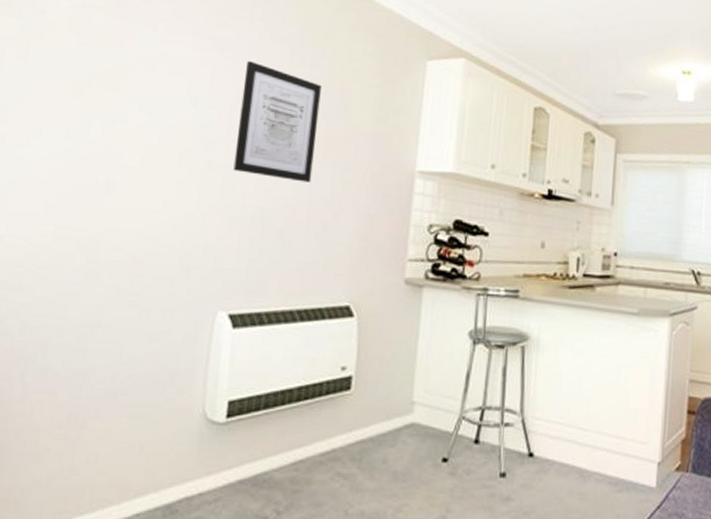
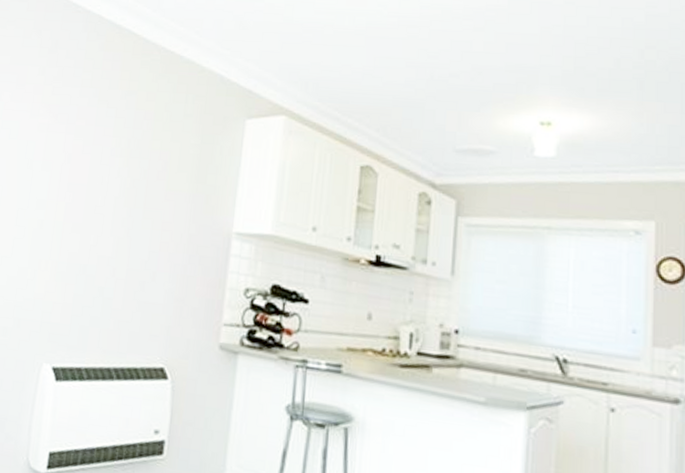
wall art: present [233,61,321,183] -> none [61,125,143,242]

